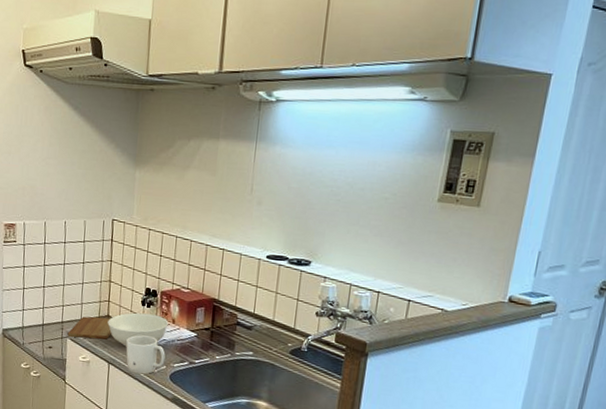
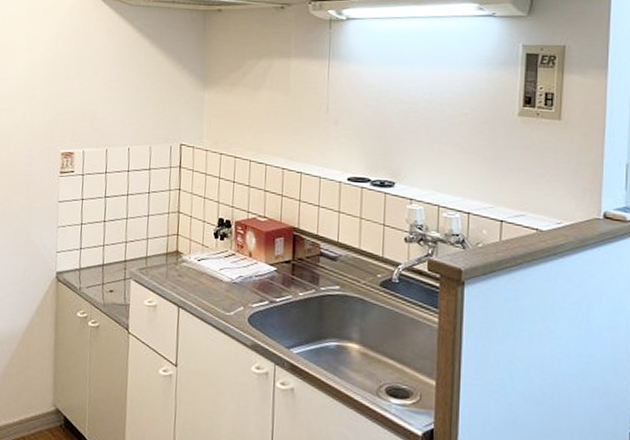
cutting board: present [67,316,112,340] -> none [131,253,181,280]
bowl: present [107,312,169,347] -> none [176,246,245,287]
mug: present [126,335,166,375] -> none [197,272,243,318]

